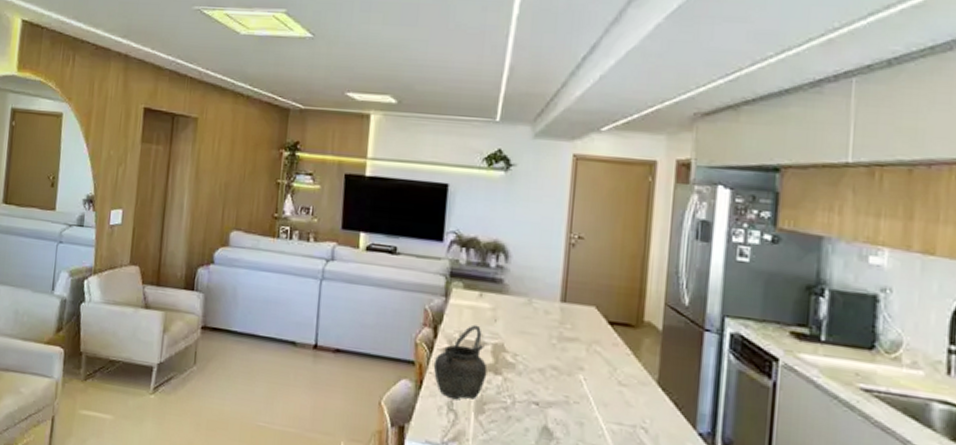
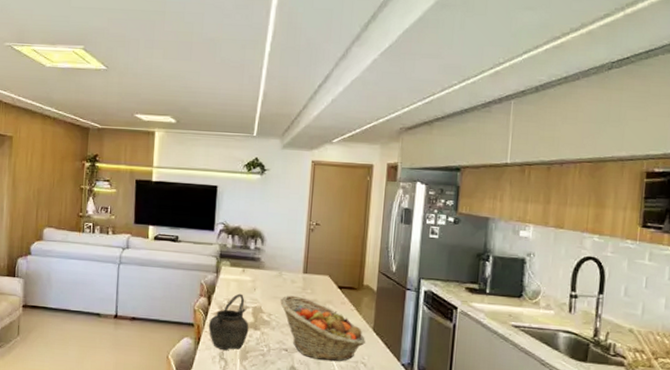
fruit basket: none [529,330,647,424] -> present [280,295,365,362]

